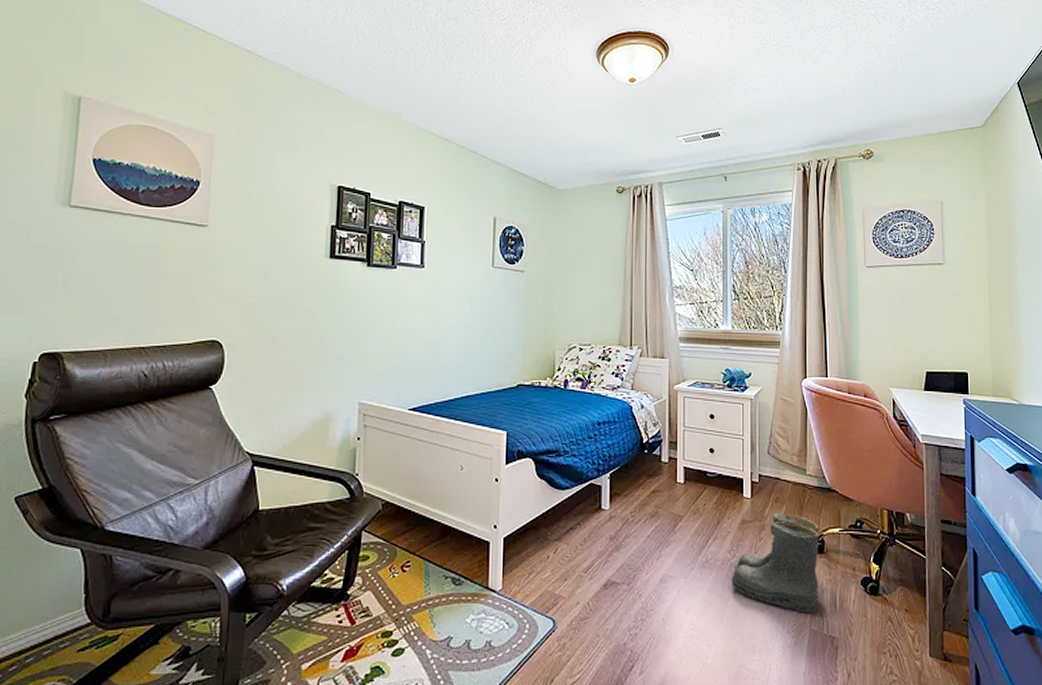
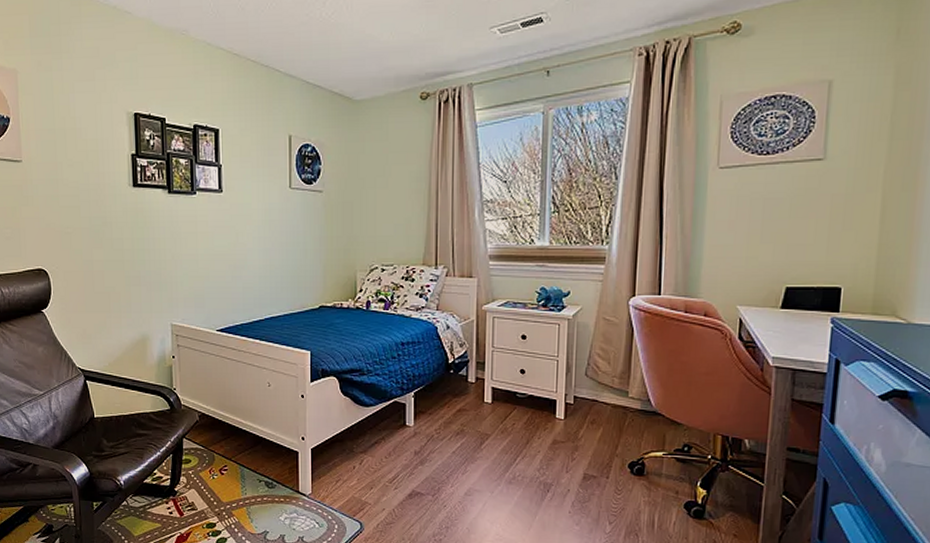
boots: present [732,513,820,613] -> none [540,435,640,532]

